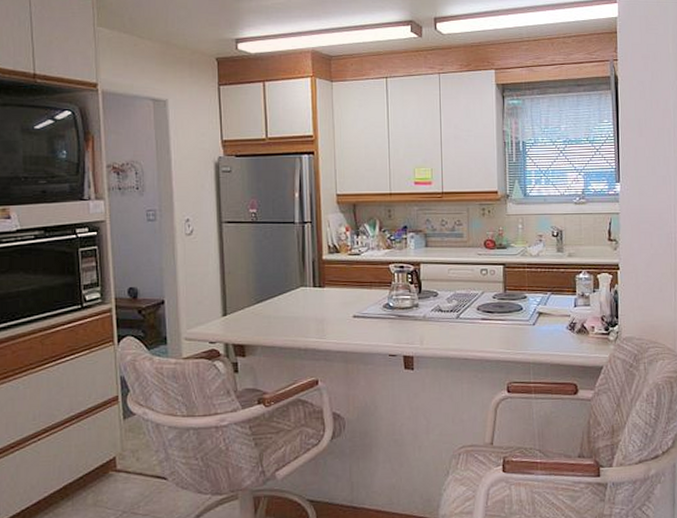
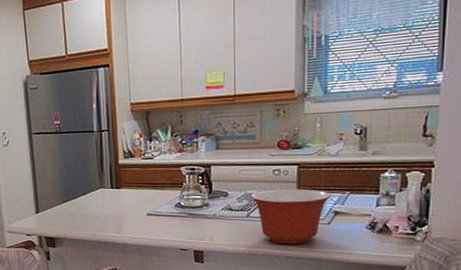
mixing bowl: none [460,288,534,347] -> present [251,188,331,244]

